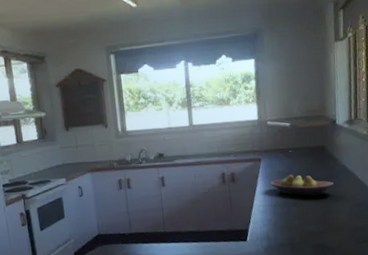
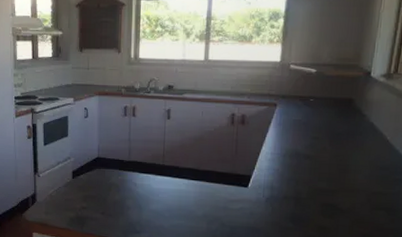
fruit bowl: present [270,174,334,196] -> none [283,124,356,152]

